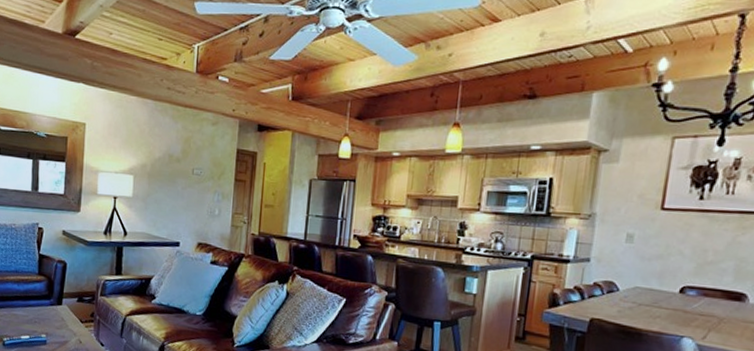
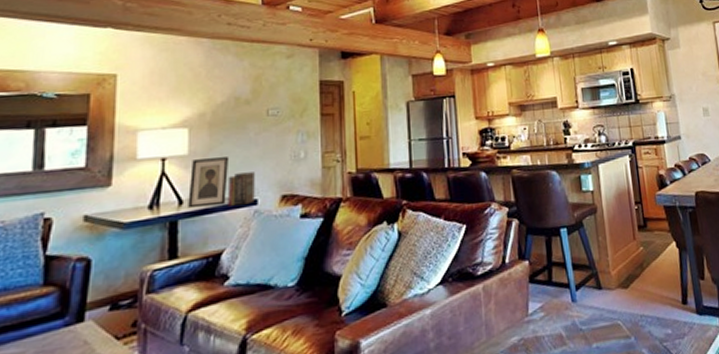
picture frame: none [130,202,162,242] -> present [188,157,230,209]
books: none [158,218,179,245] -> present [228,172,255,206]

